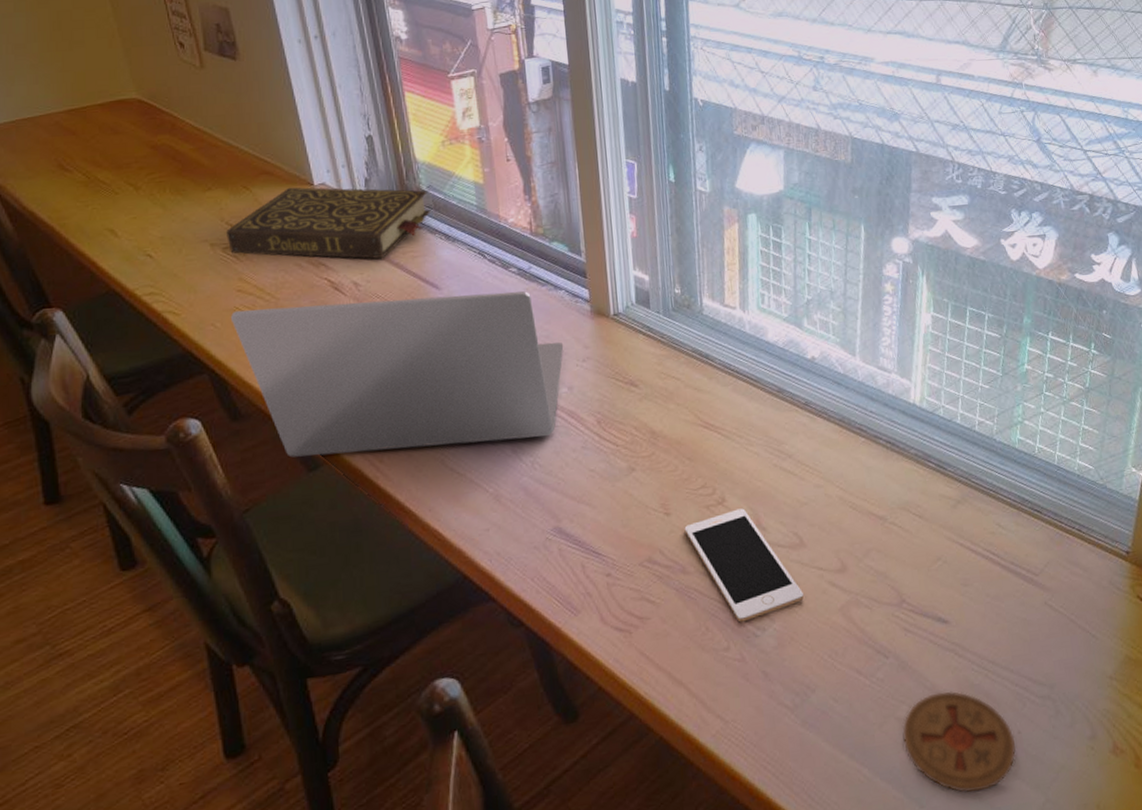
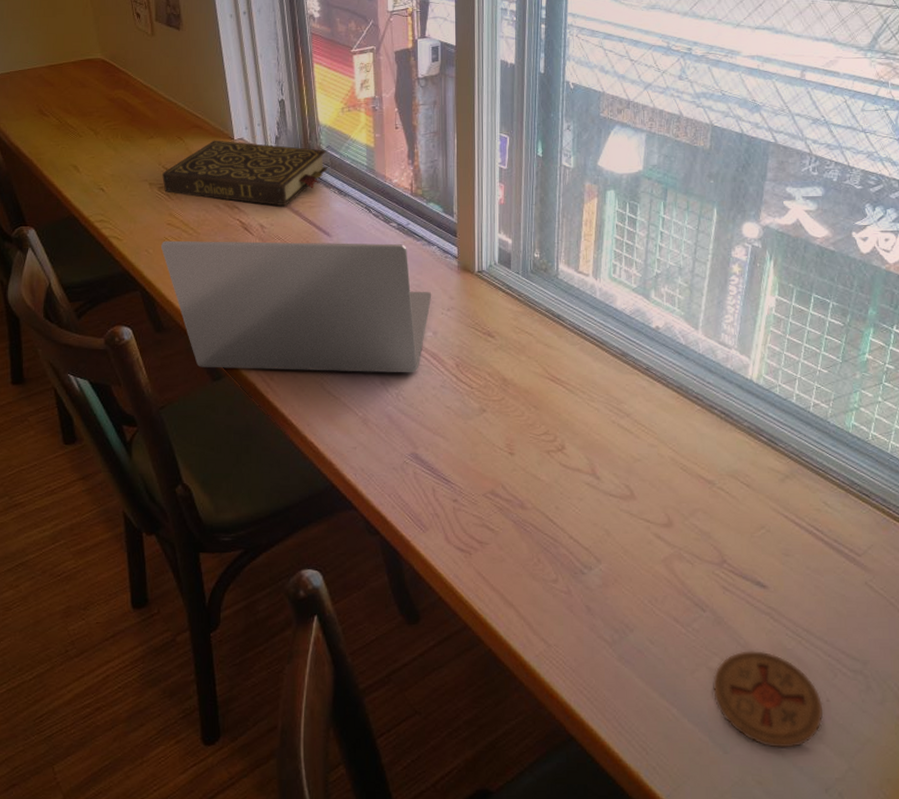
cell phone: present [684,508,804,623] -> none [525,457,630,559]

